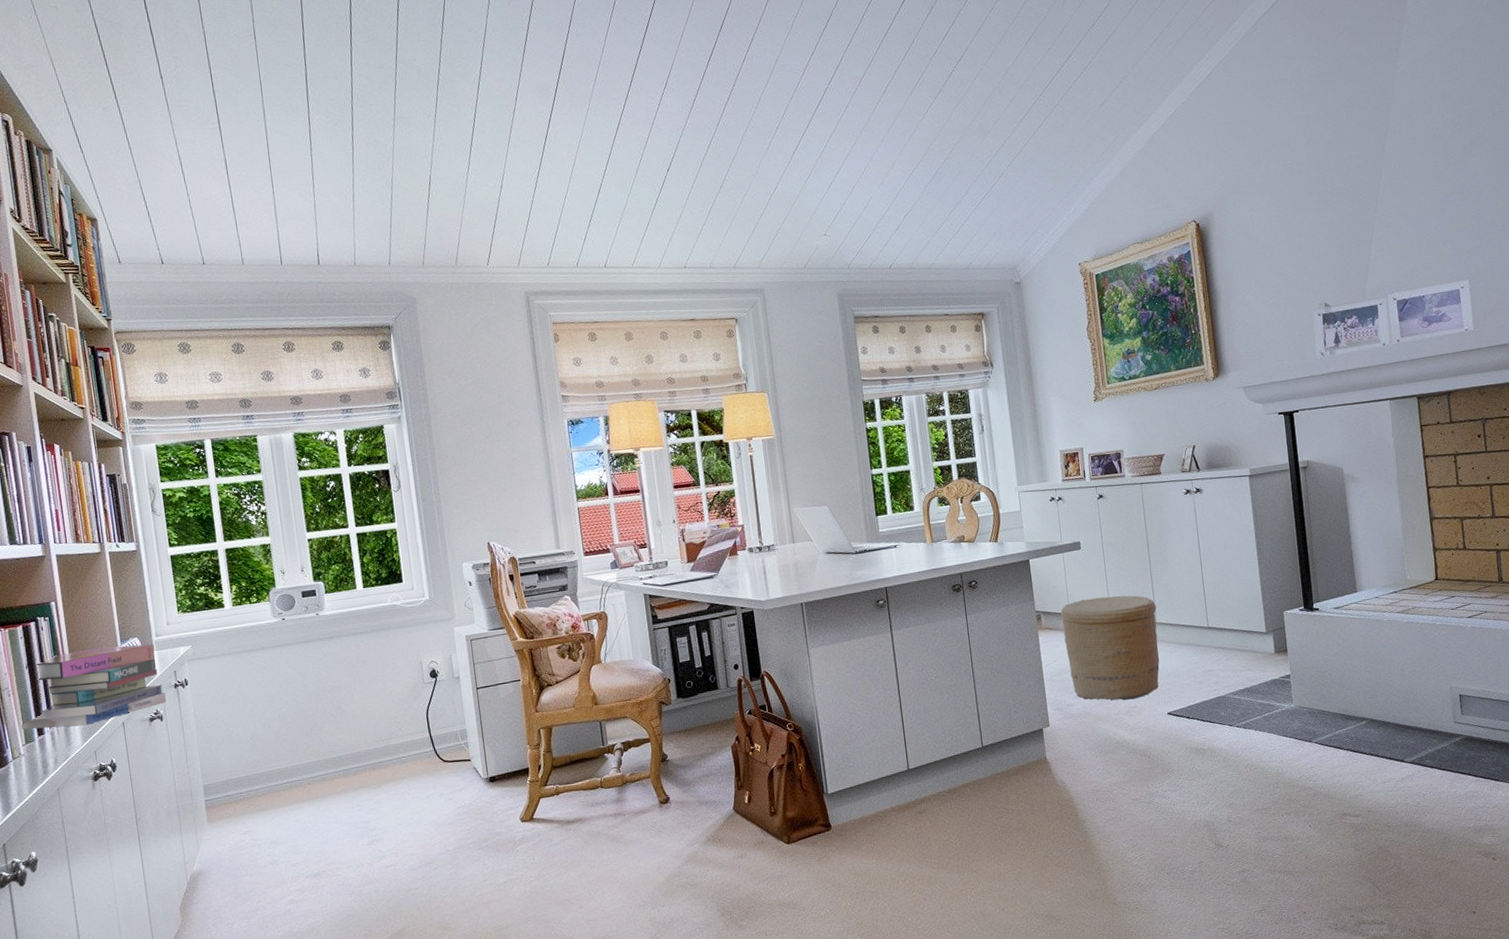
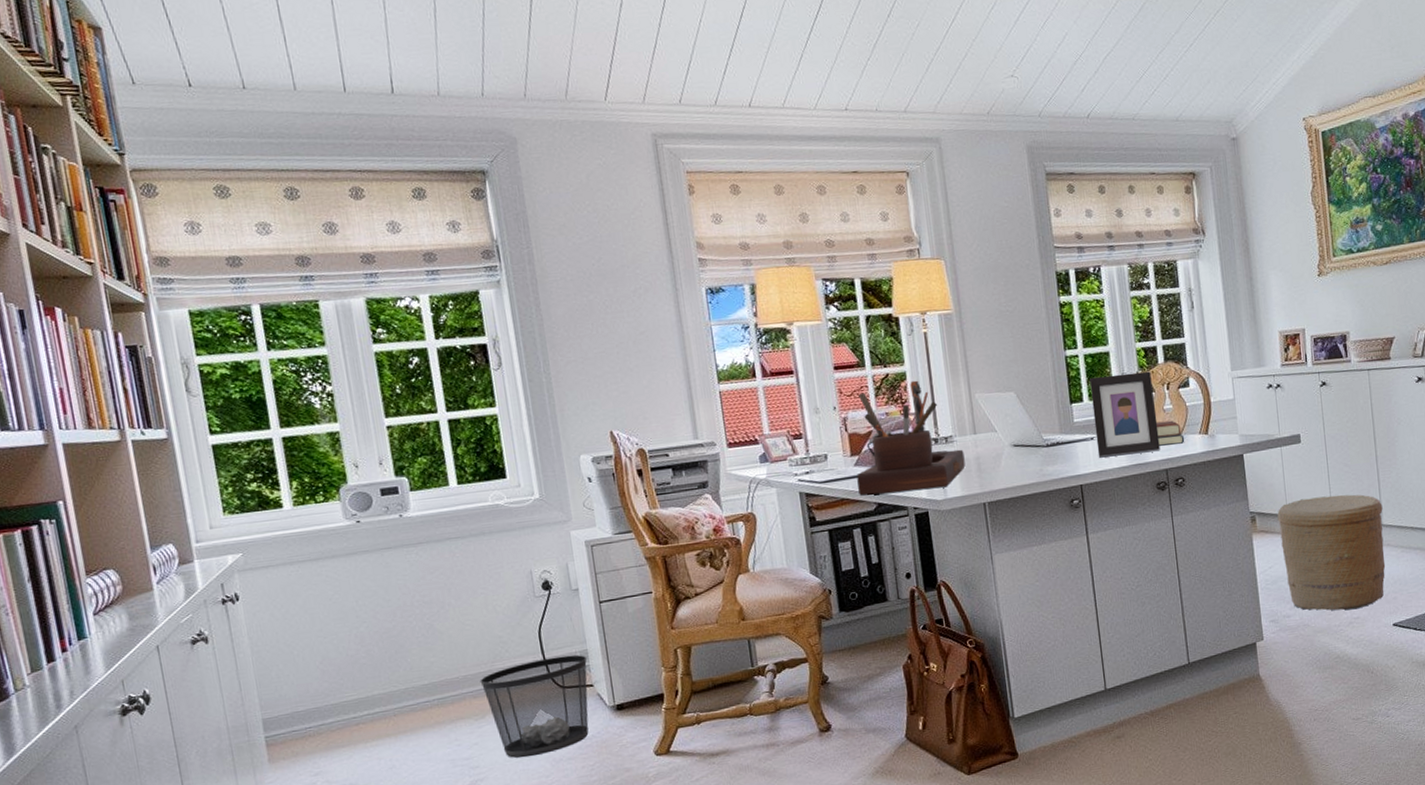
books: present [22,644,166,730] -> none [25,551,212,656]
waste bin: none [378,733,466,822] -> present [480,654,589,758]
desk organizer: none [692,497,785,597] -> present [857,380,965,496]
picture frame: none [893,487,955,563] -> present [1089,371,1160,458]
books: none [951,530,977,553] -> present [1156,420,1185,446]

